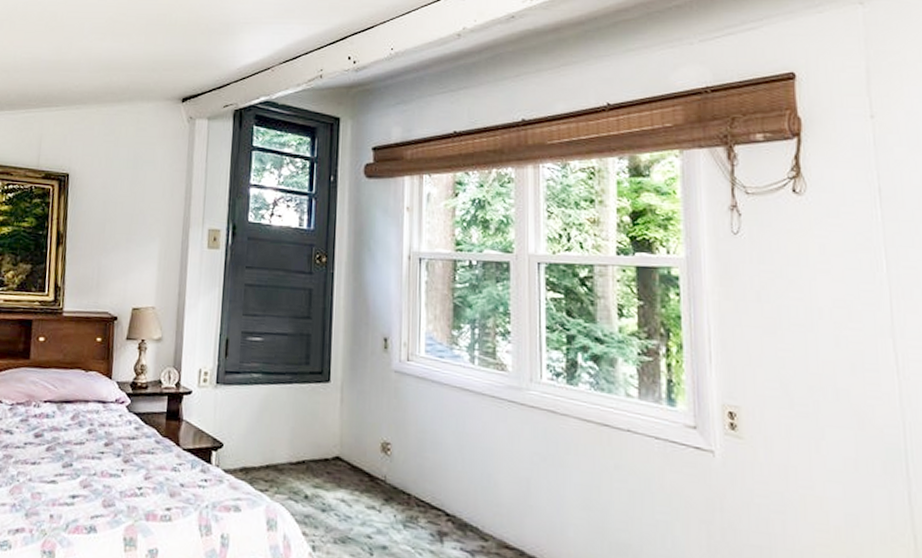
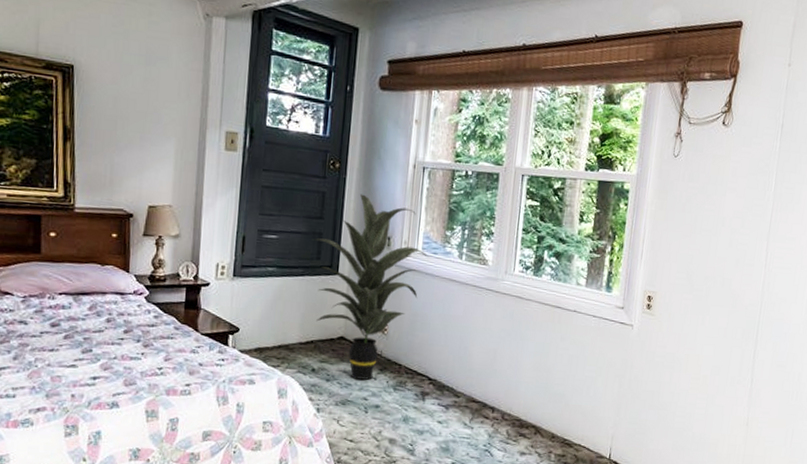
indoor plant: none [301,290,434,512] -> present [313,194,429,380]

